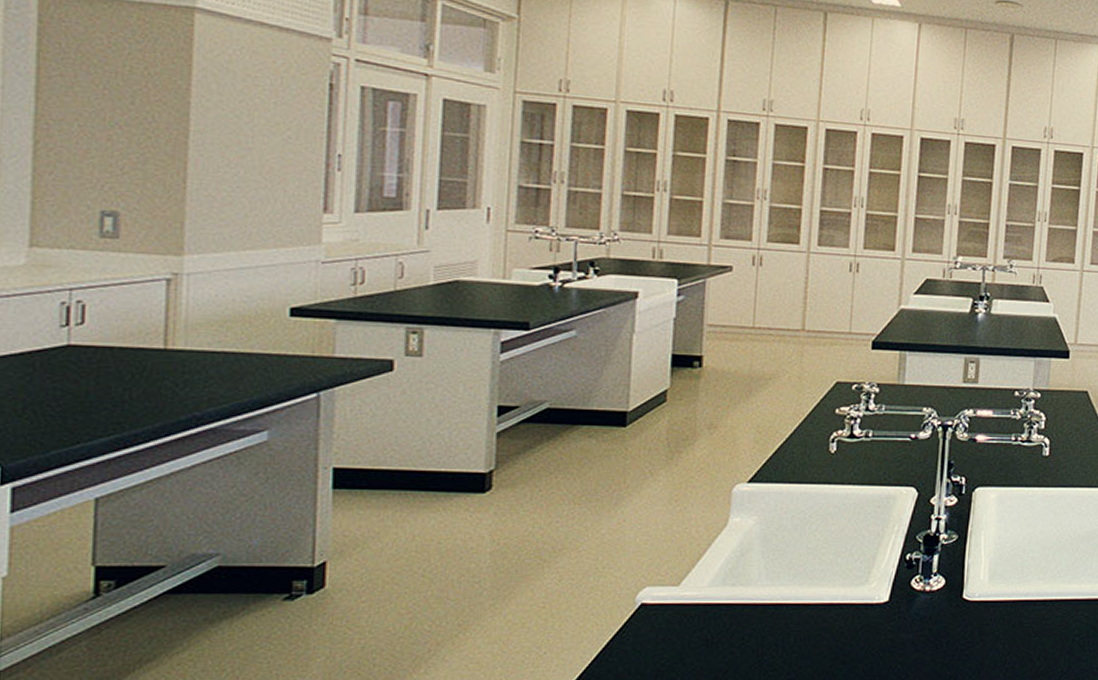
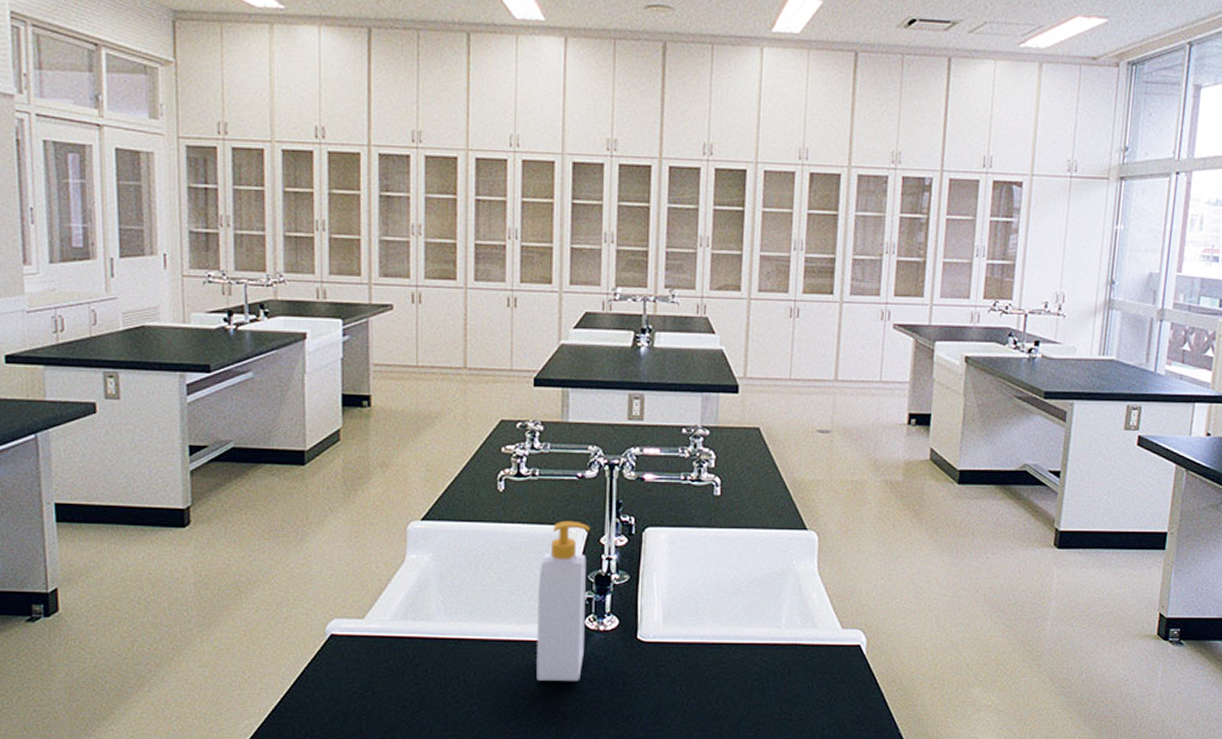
soap bottle: none [858,481,921,645] -> present [536,520,590,681]

